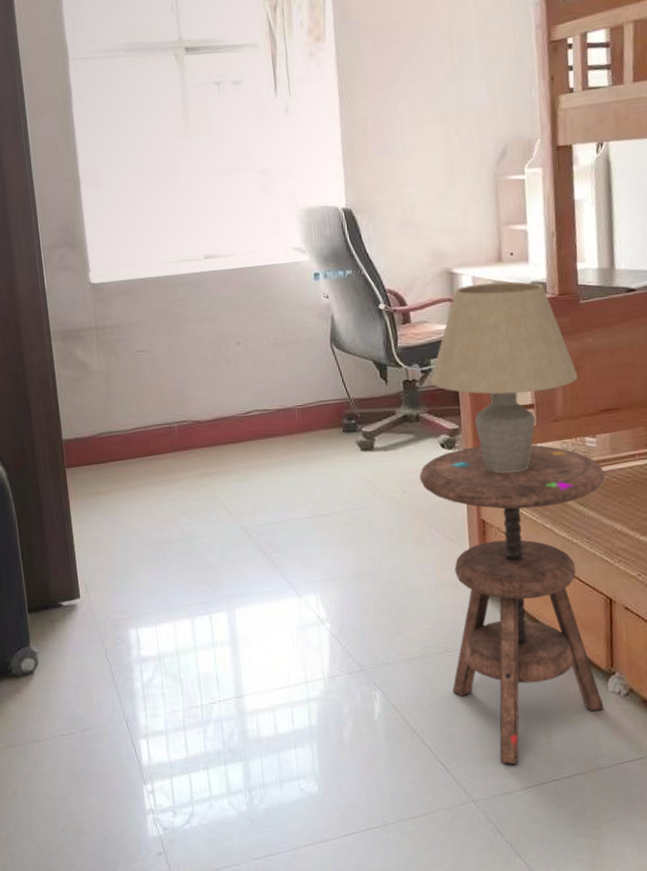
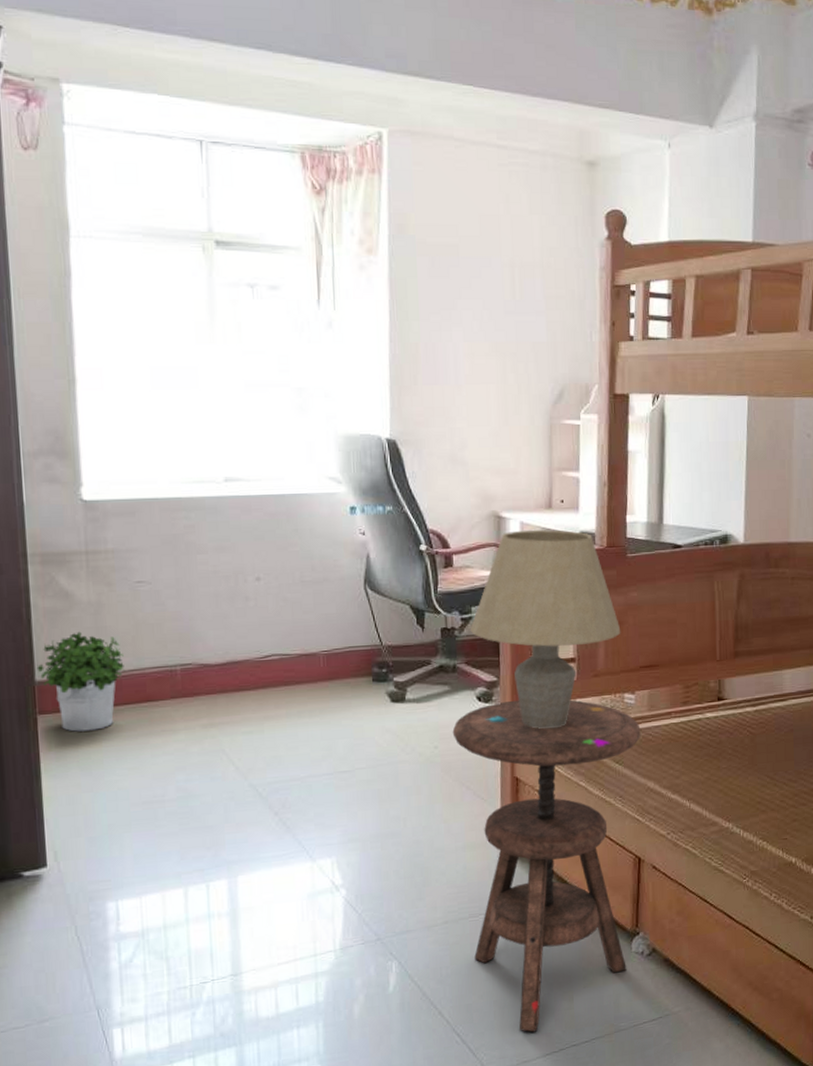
potted plant: none [63,396,133,482] -> present [36,631,126,732]

